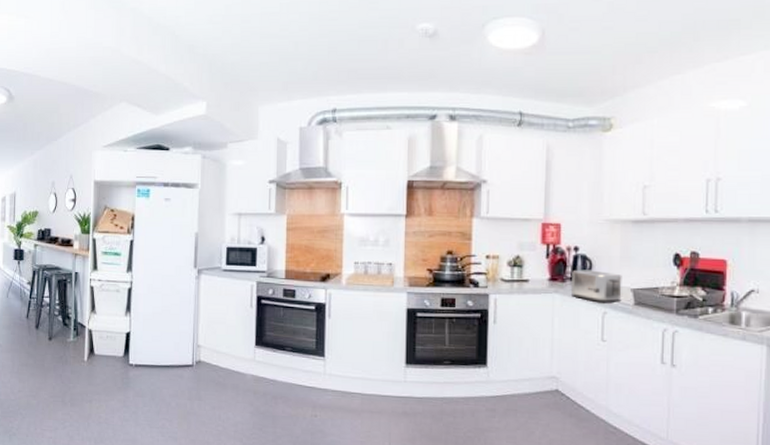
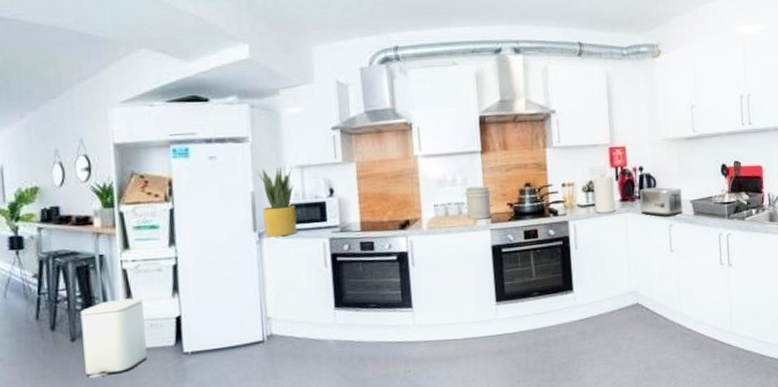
pedal bin: none [57,311,103,373] -> present [80,297,147,379]
planter: none [202,212,232,275] -> present [257,166,298,238]
bucket: none [381,248,416,282] -> present [461,185,496,220]
paper towel holder: none [520,250,544,291] -> present [593,174,616,213]

